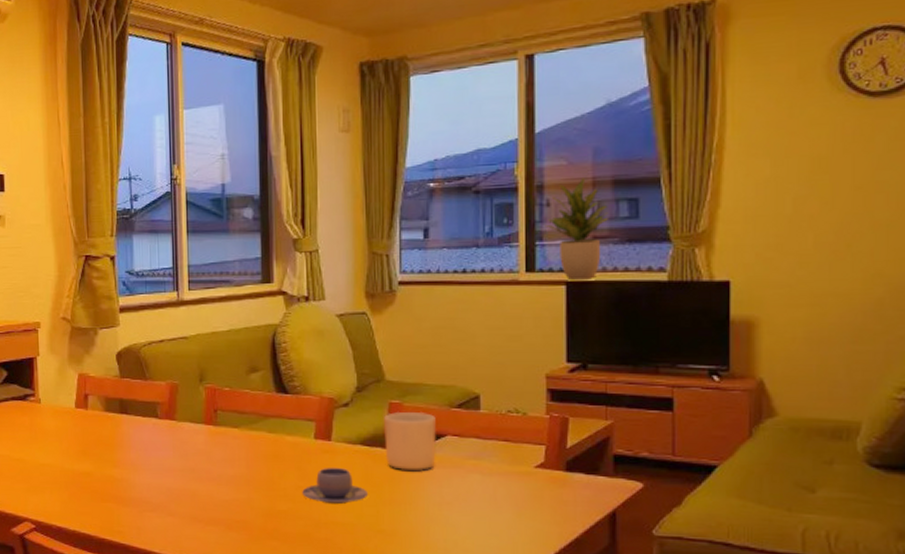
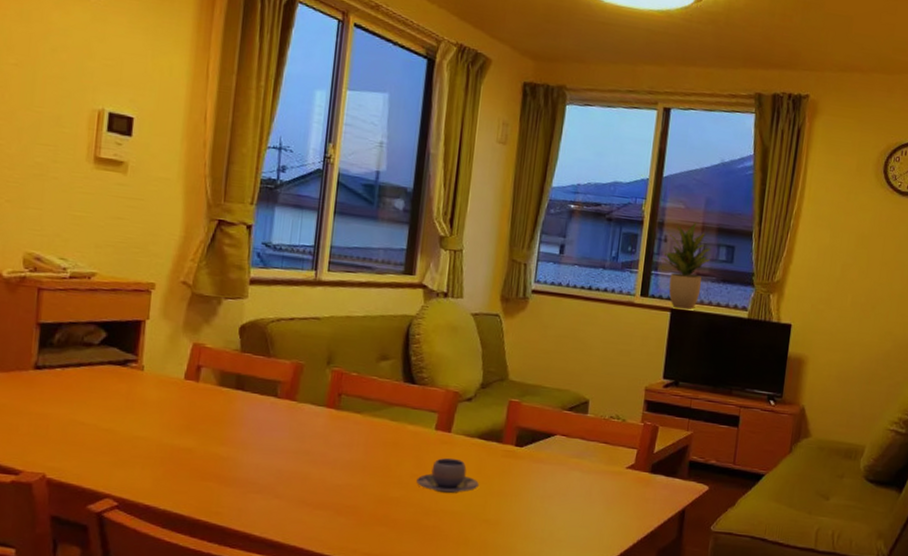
mug: present [384,412,437,470] -> none [500,410,549,466]

